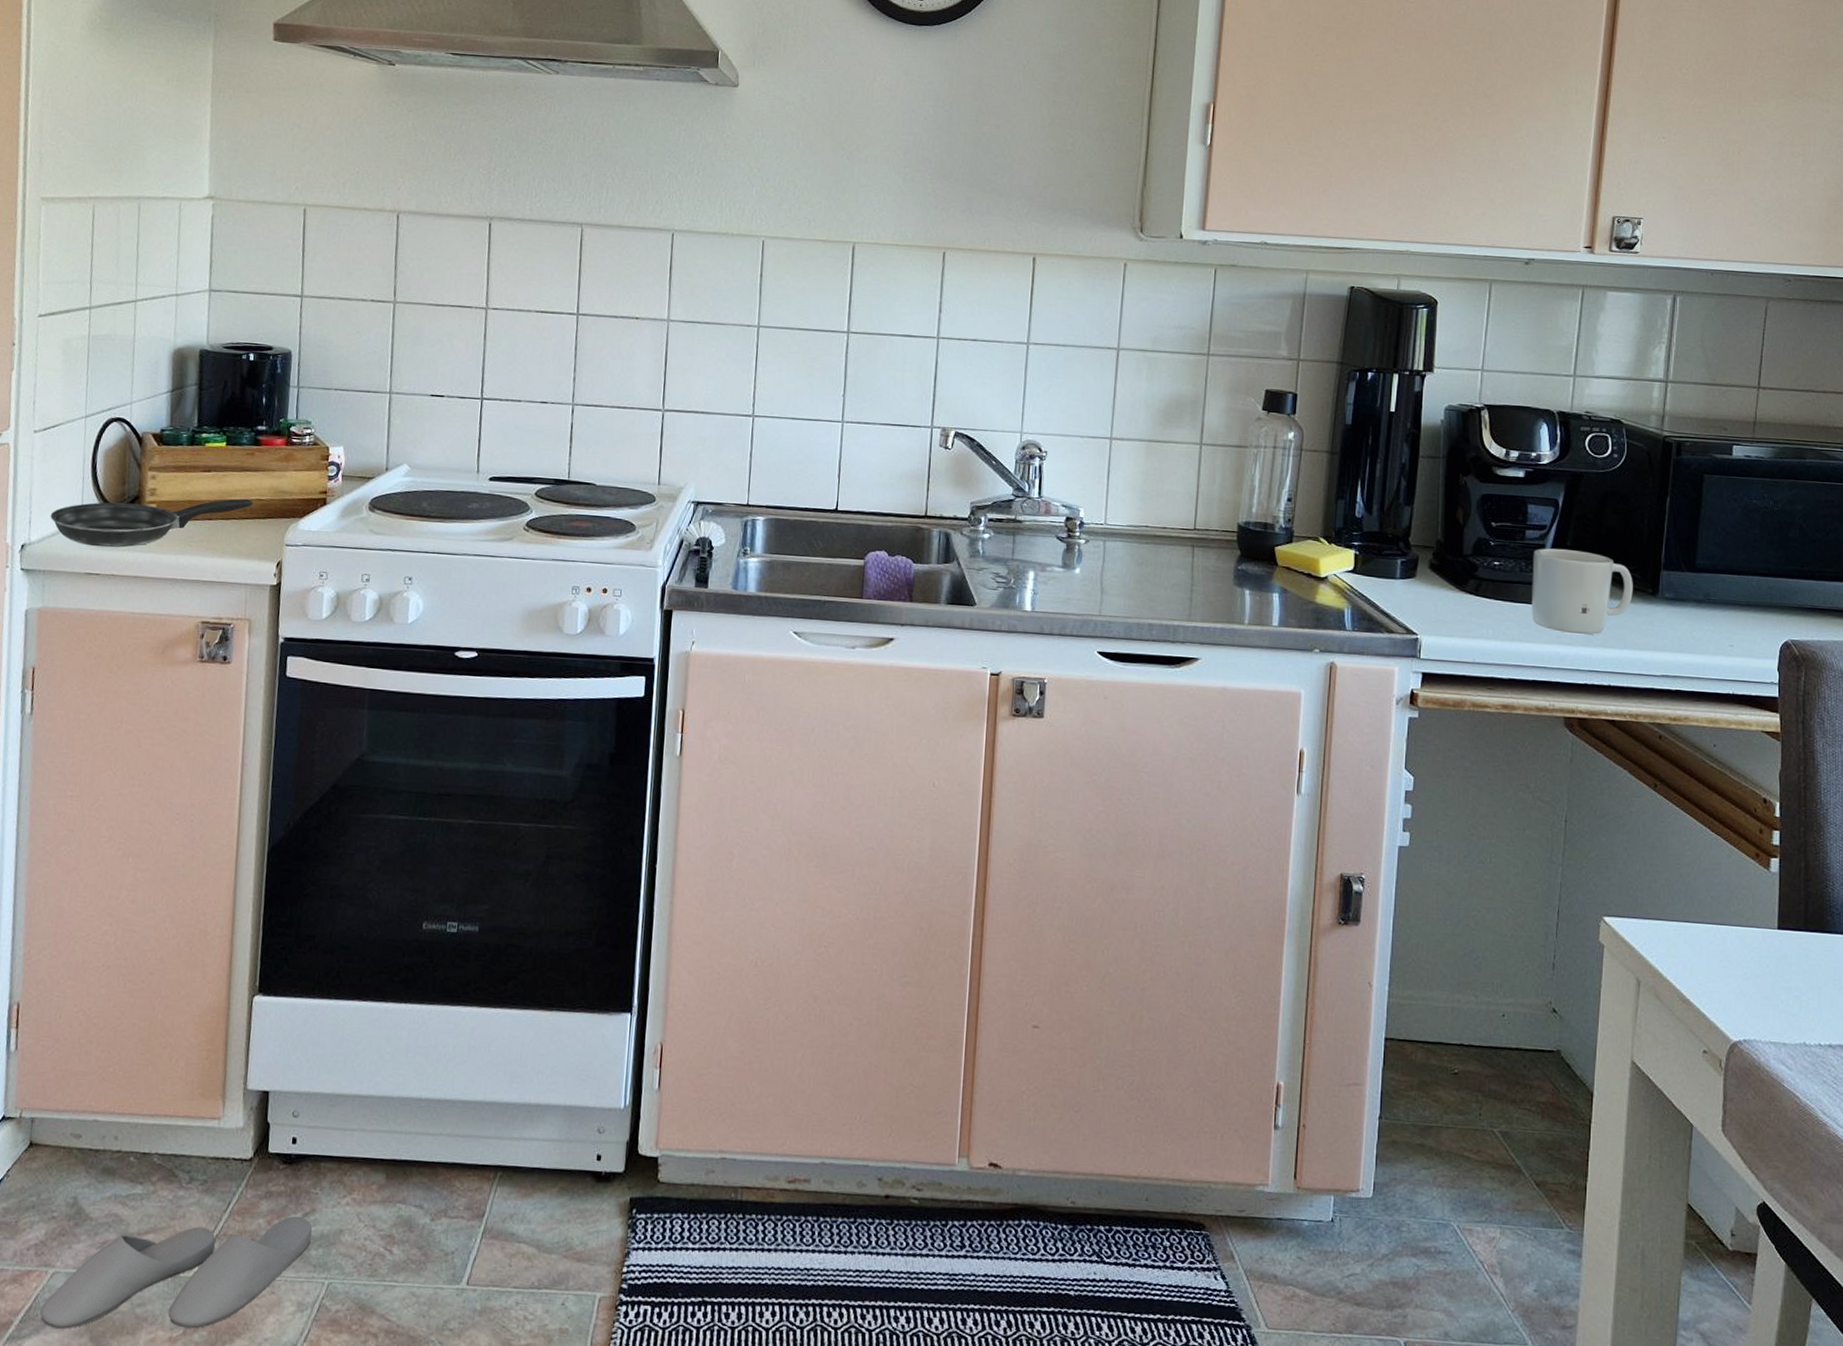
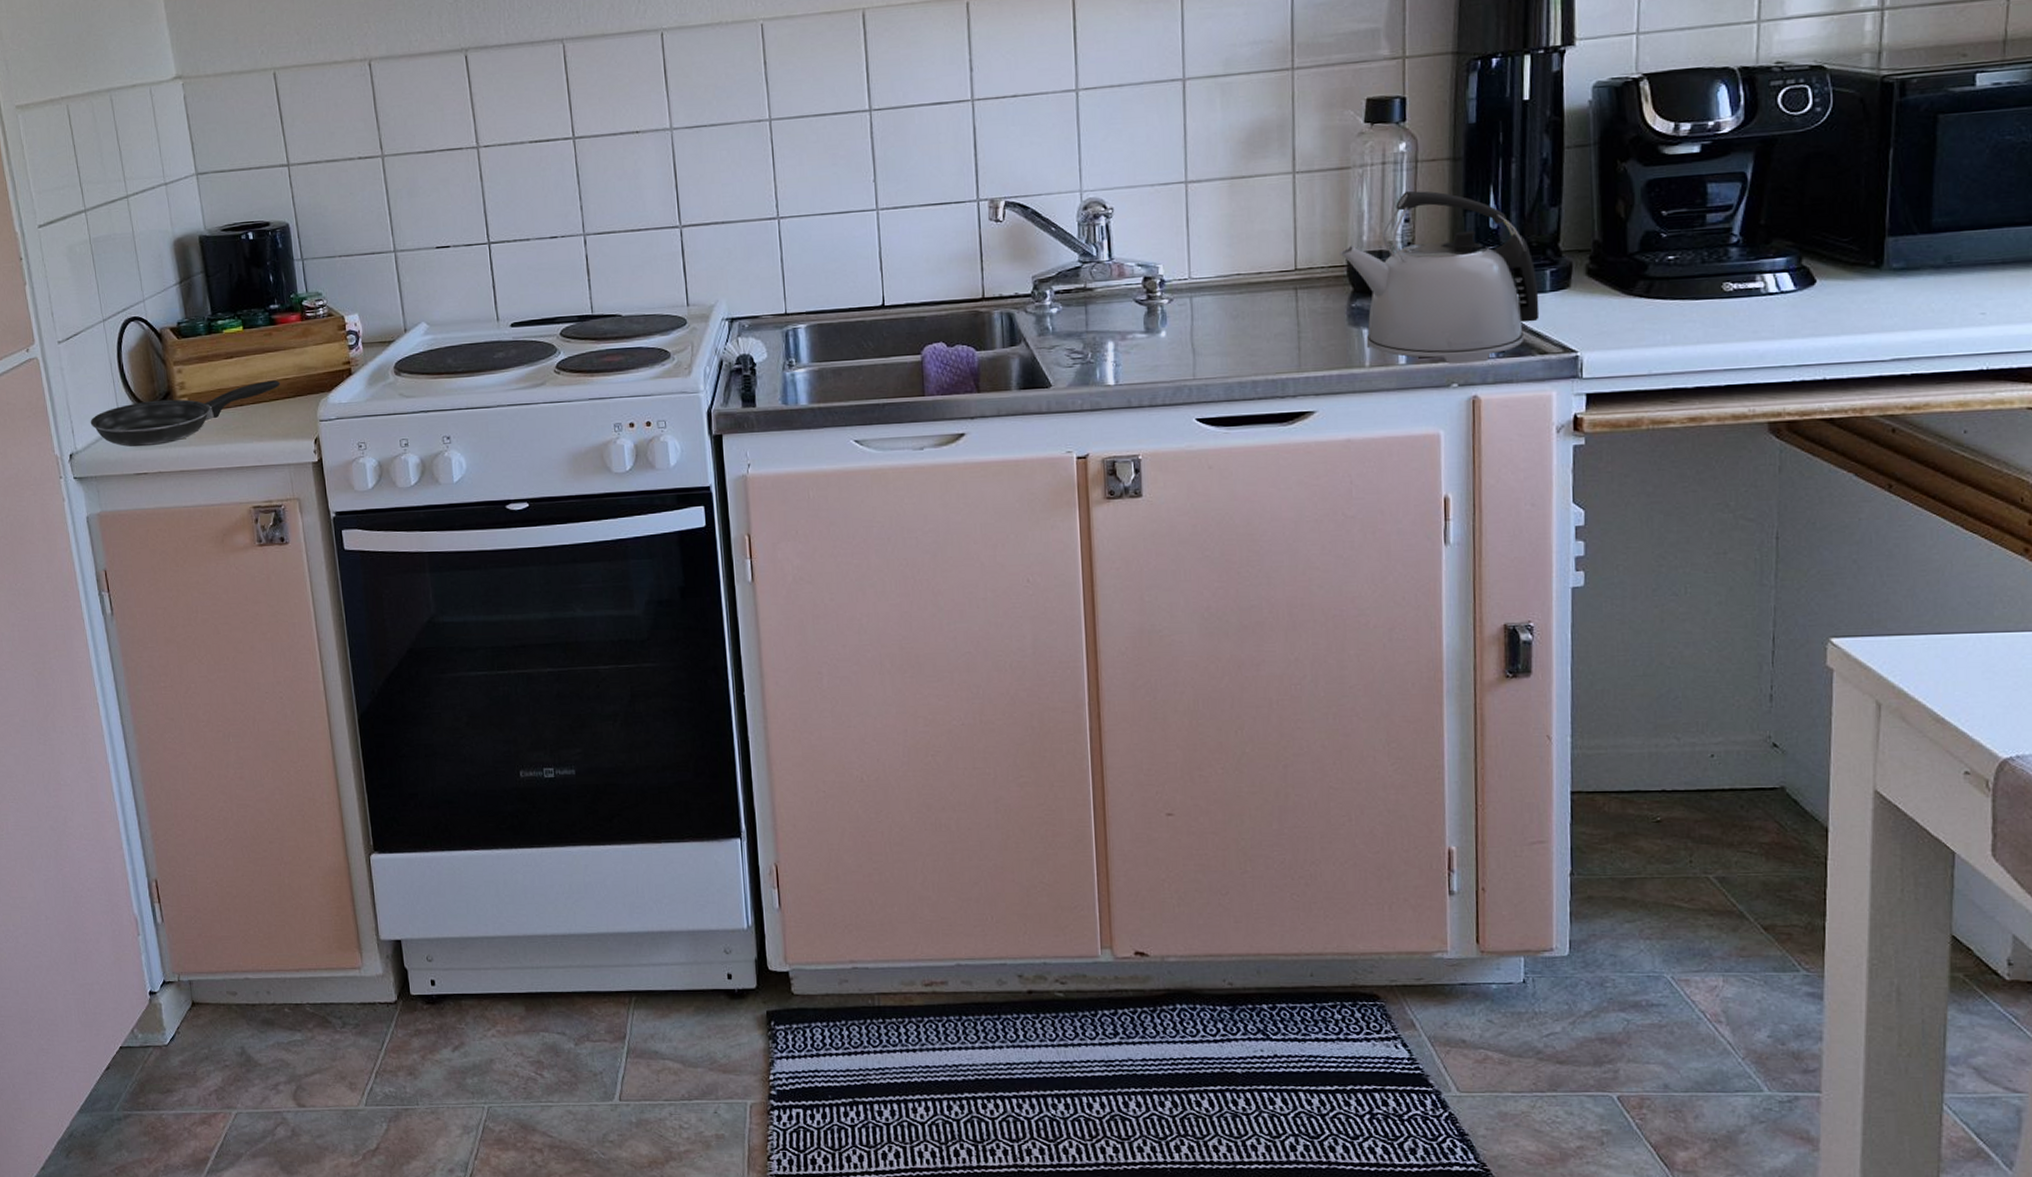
slippers: present [40,1216,312,1330] -> none [232,1050,465,1162]
kettle: none [1232,474,1391,633] -> present [1339,190,1540,364]
mug: present [1531,548,1633,635] -> none [1717,228,1850,326]

